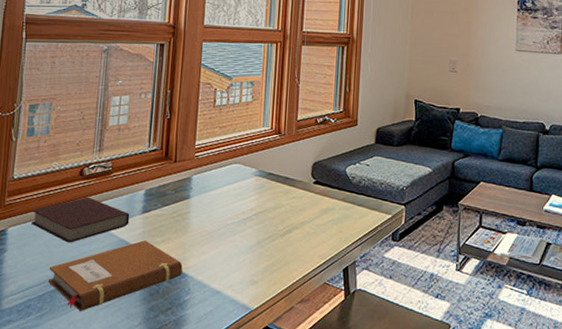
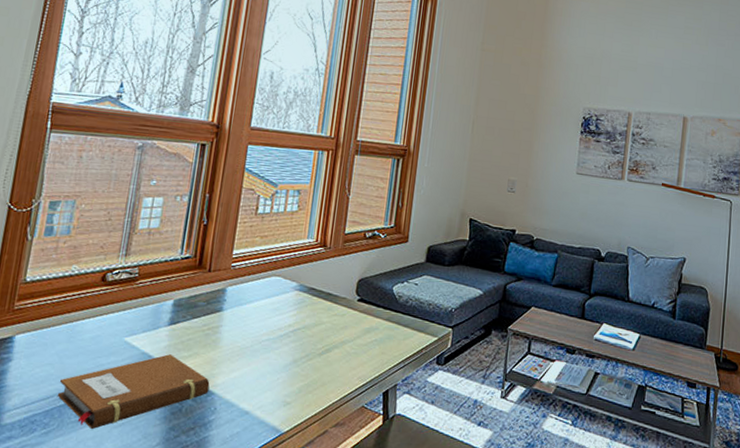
book: present [31,197,130,243] -> none [43,304,155,354]

